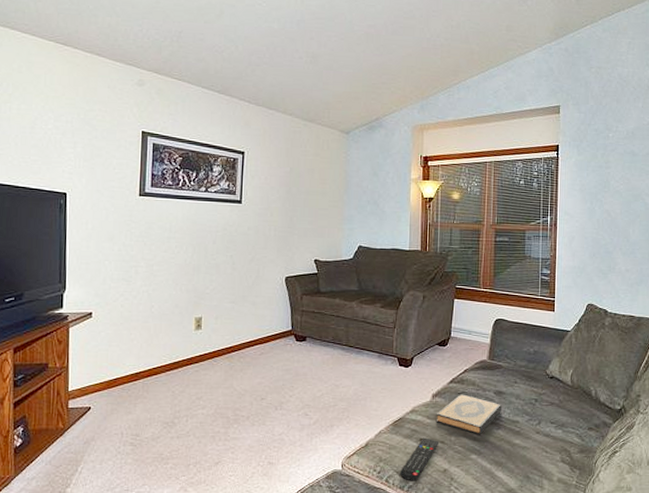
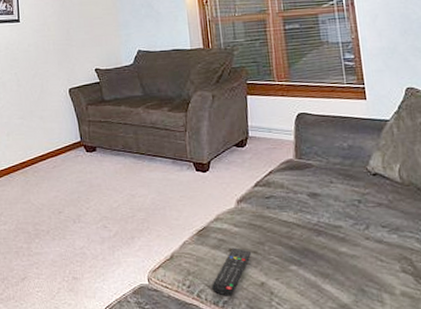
hardback book: present [436,394,502,434] -> none [243,198,320,242]

